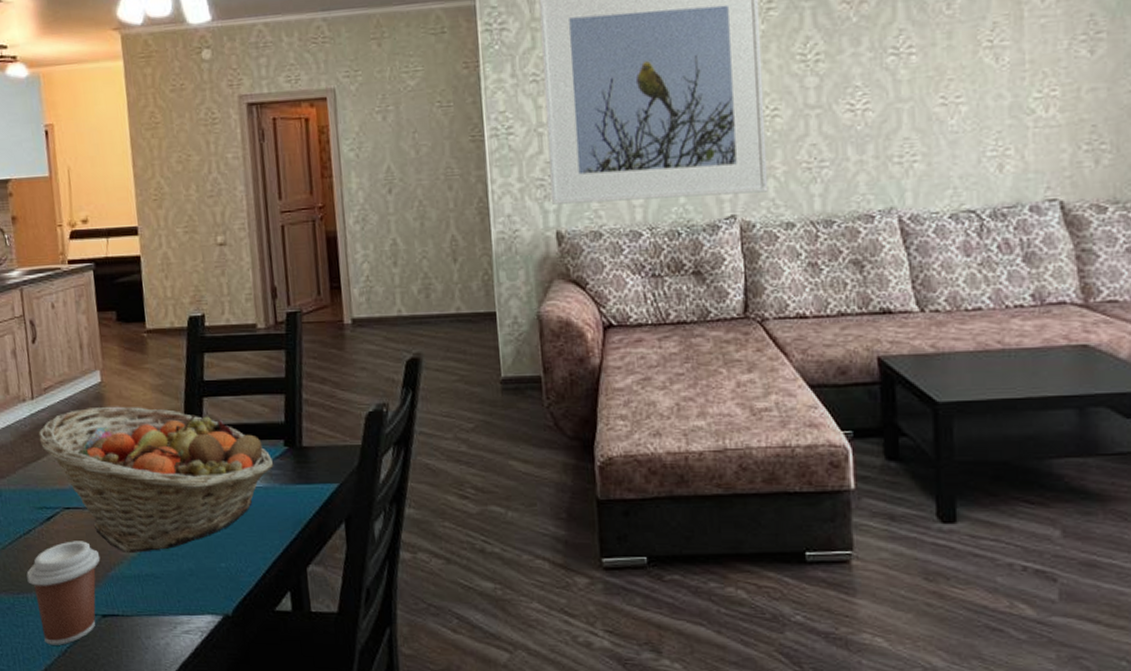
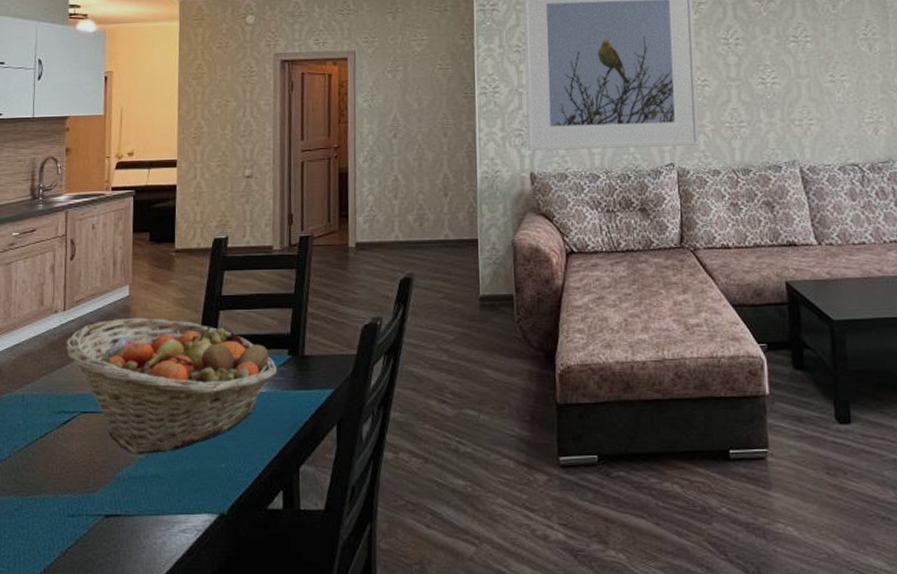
coffee cup: present [26,541,100,645] -> none [38,443,110,546]

